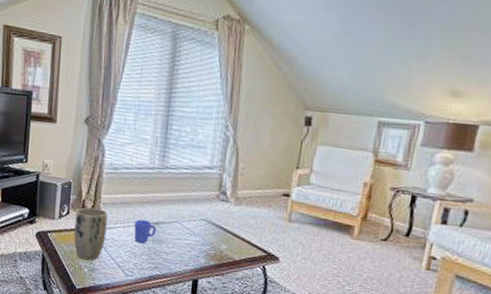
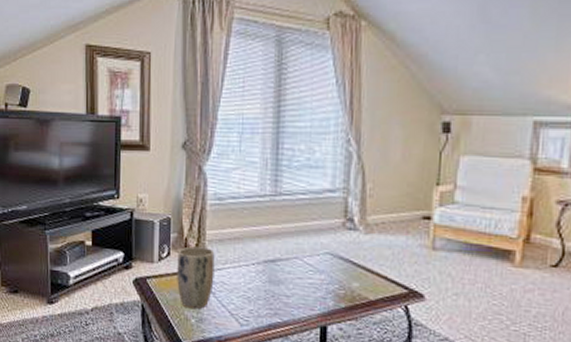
mug: present [134,219,157,244] -> none [247,257,274,286]

